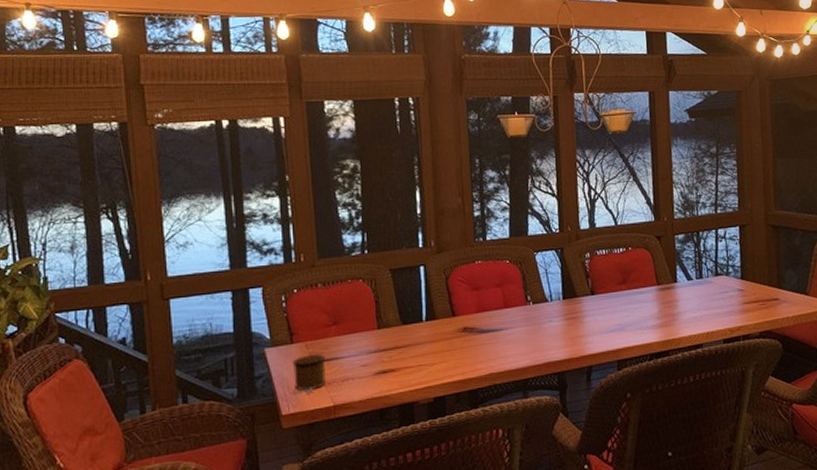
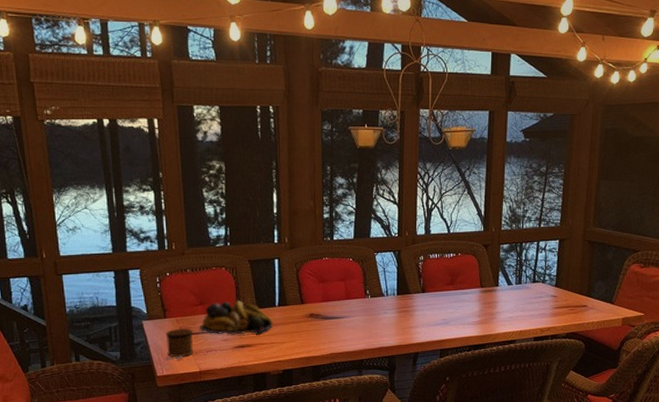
fruit bowl: none [334,317,420,360] -> present [200,300,273,335]

